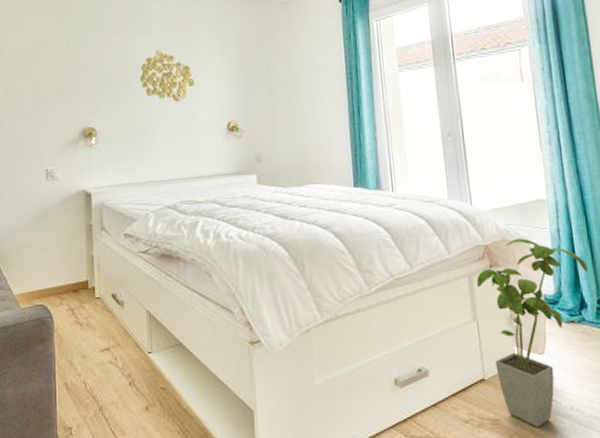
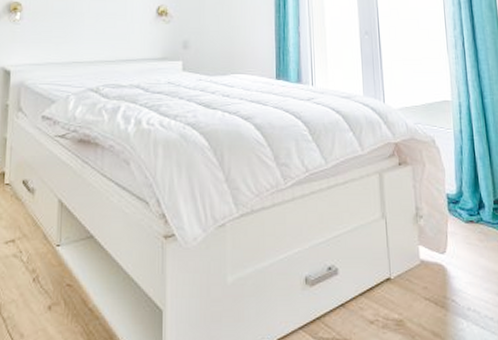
house plant: present [477,239,588,427] -> none [387,138,487,328]

